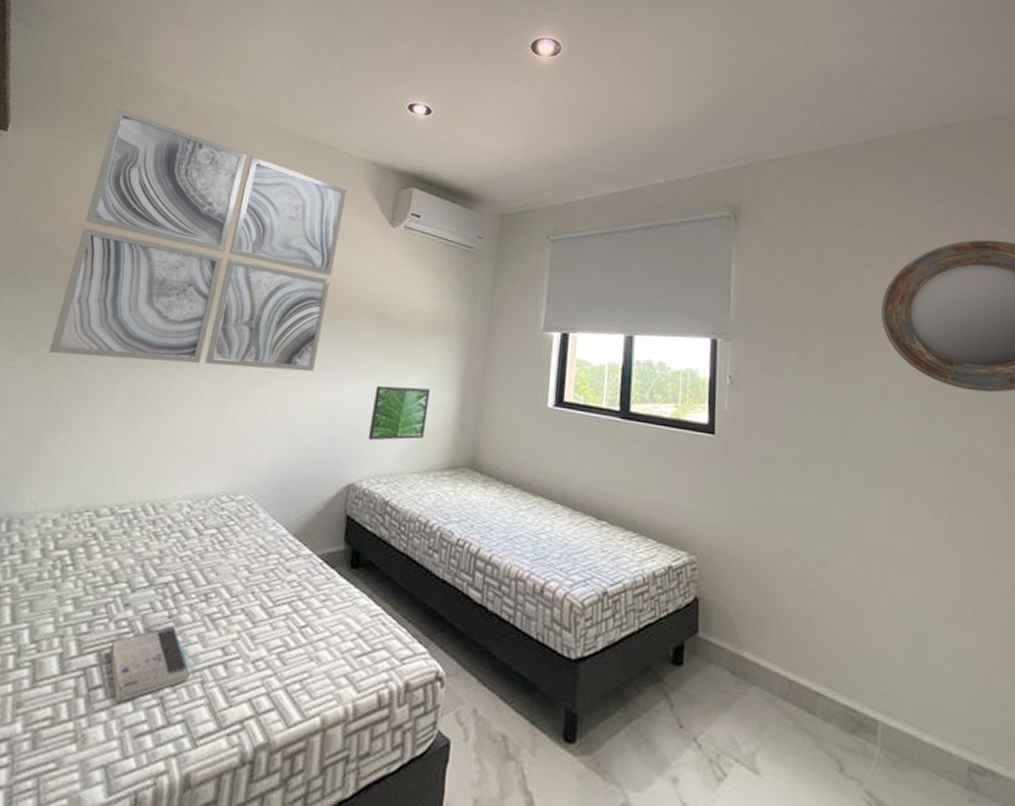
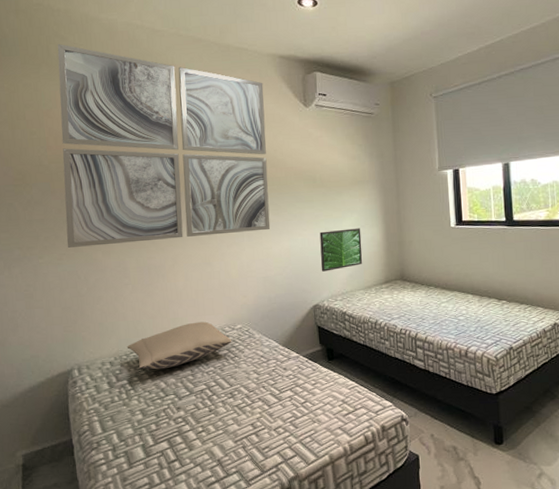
pillow: none [82,481,227,543] -> present [126,321,232,370]
book: present [108,626,192,703] -> none [174,416,235,468]

